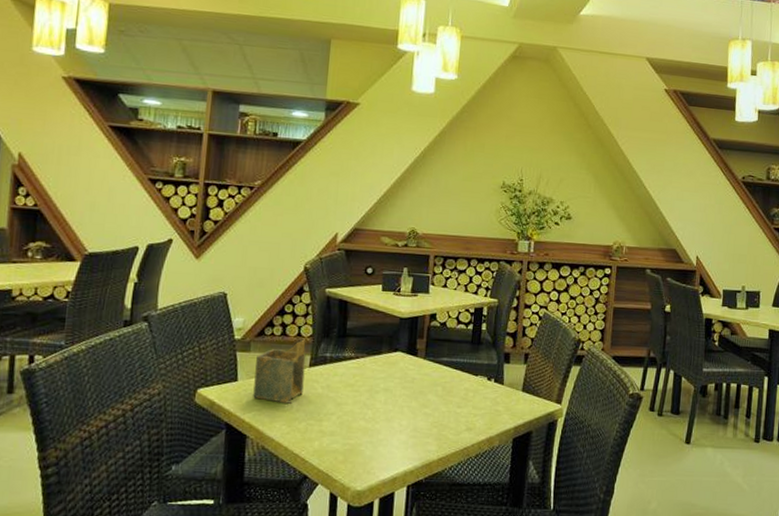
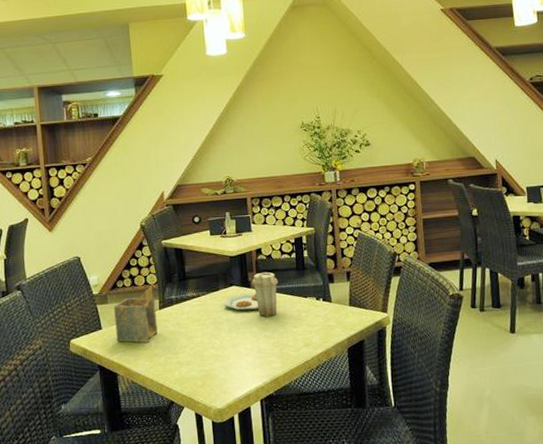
plate: none [384,340,449,392] -> present [224,272,279,317]

